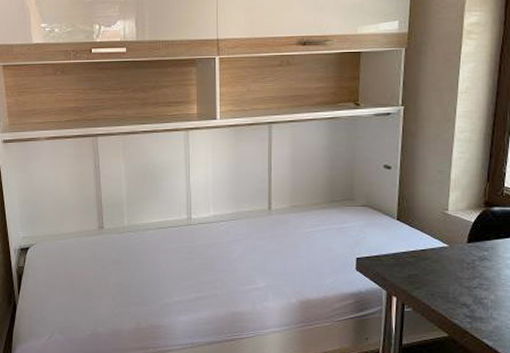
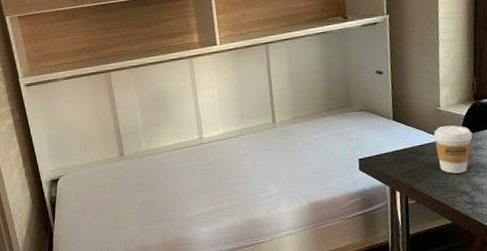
coffee cup: none [439,232,479,284] -> present [433,125,473,174]

